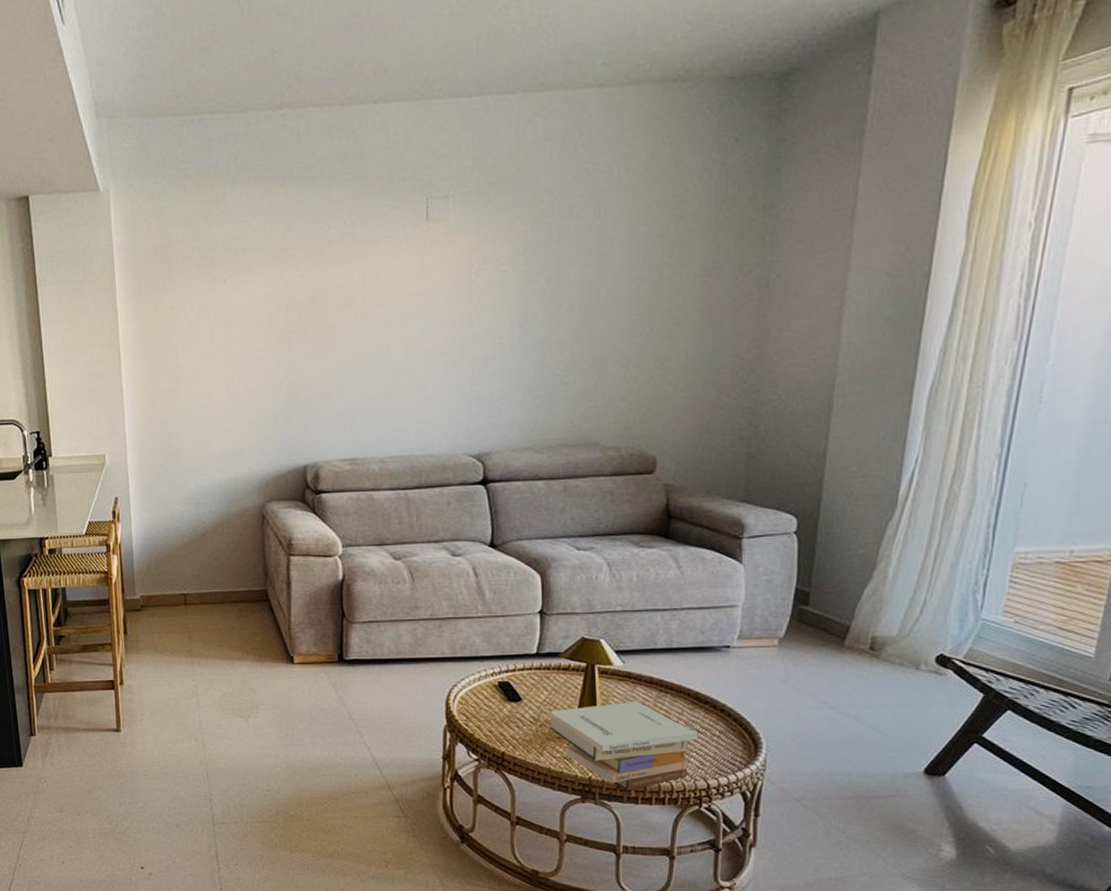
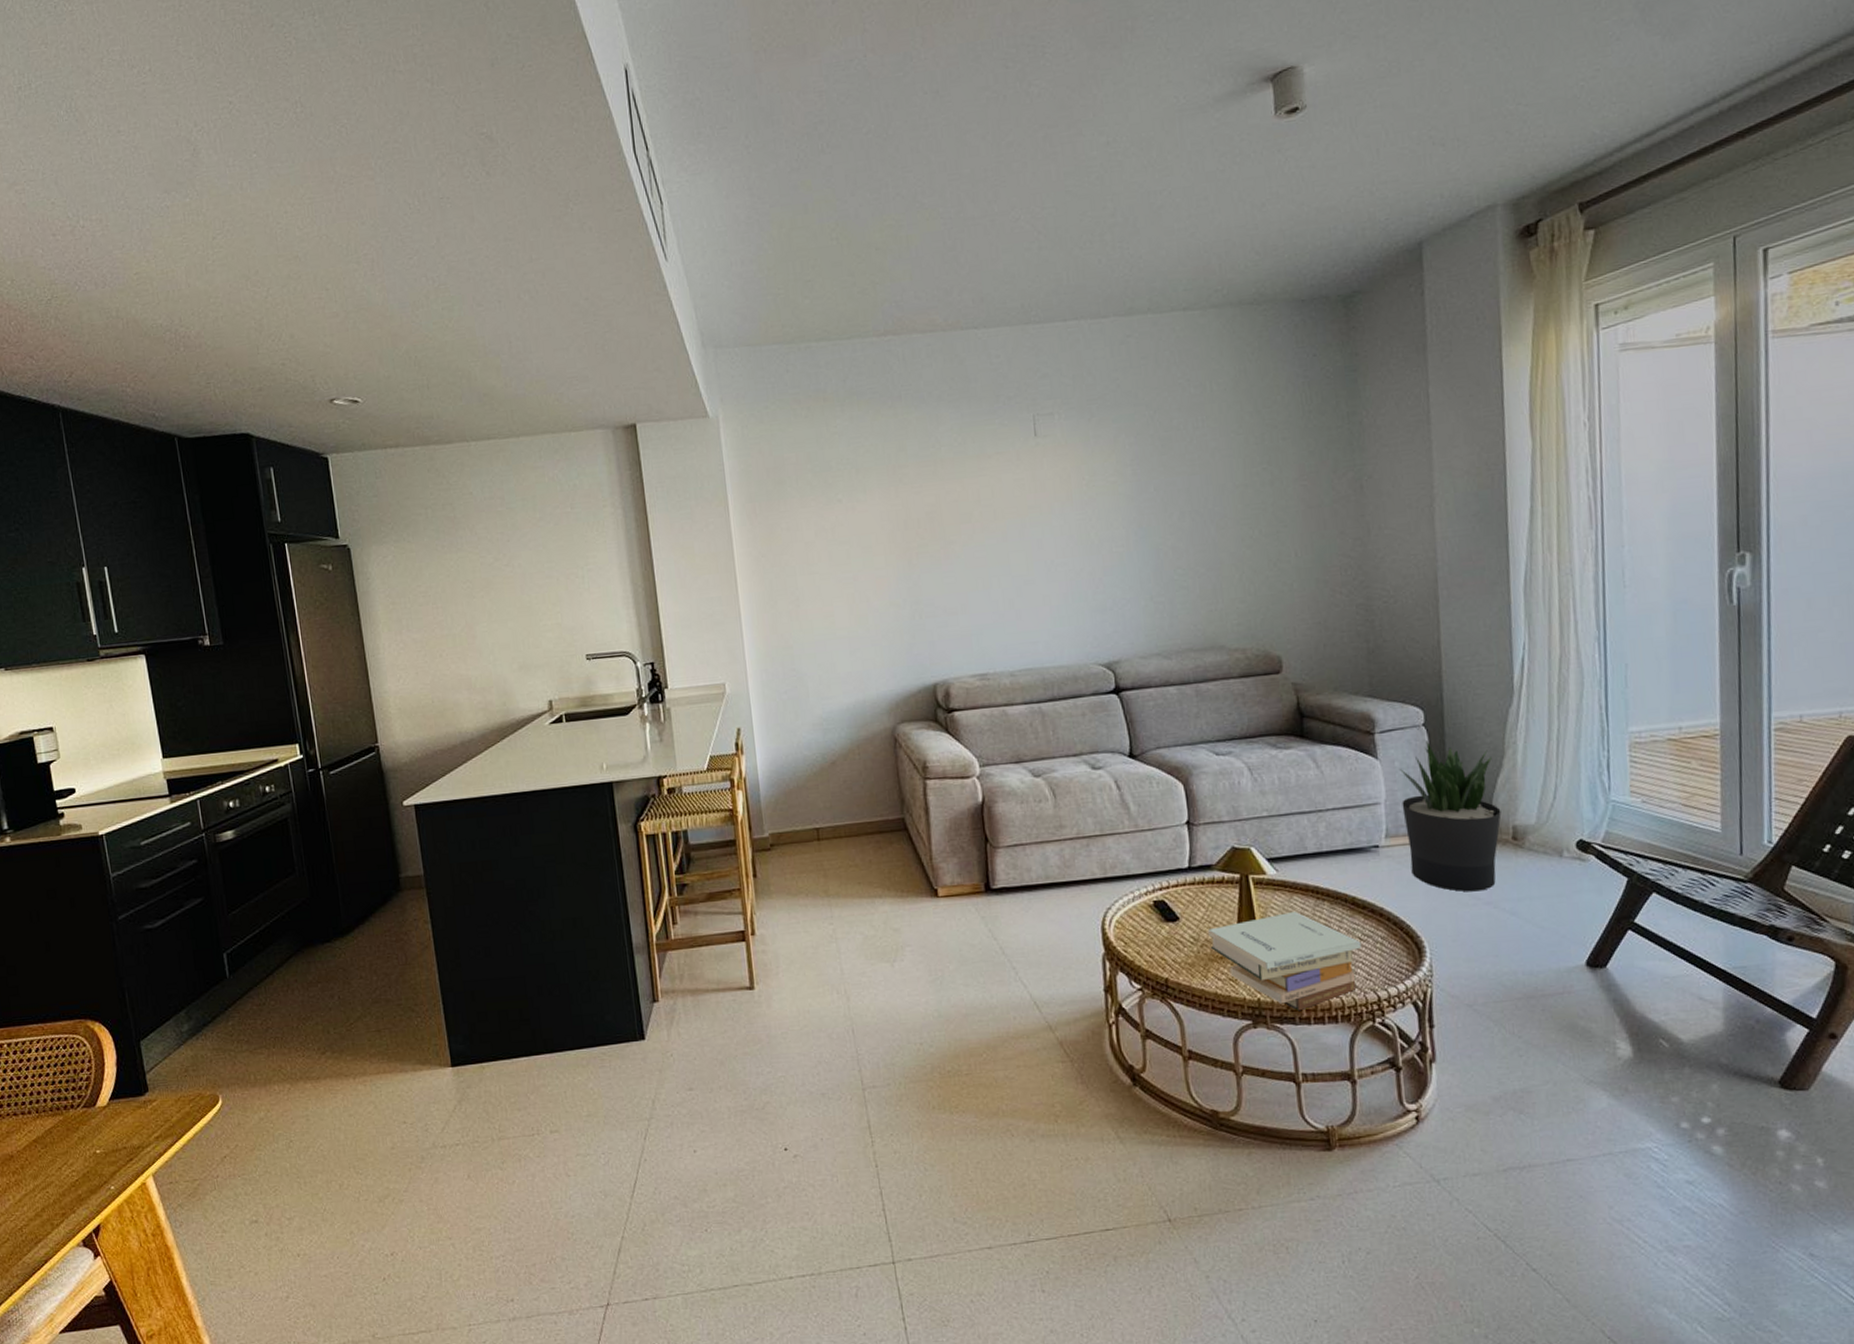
planter: none [759,548,862,696] -> present [1400,741,1502,892]

